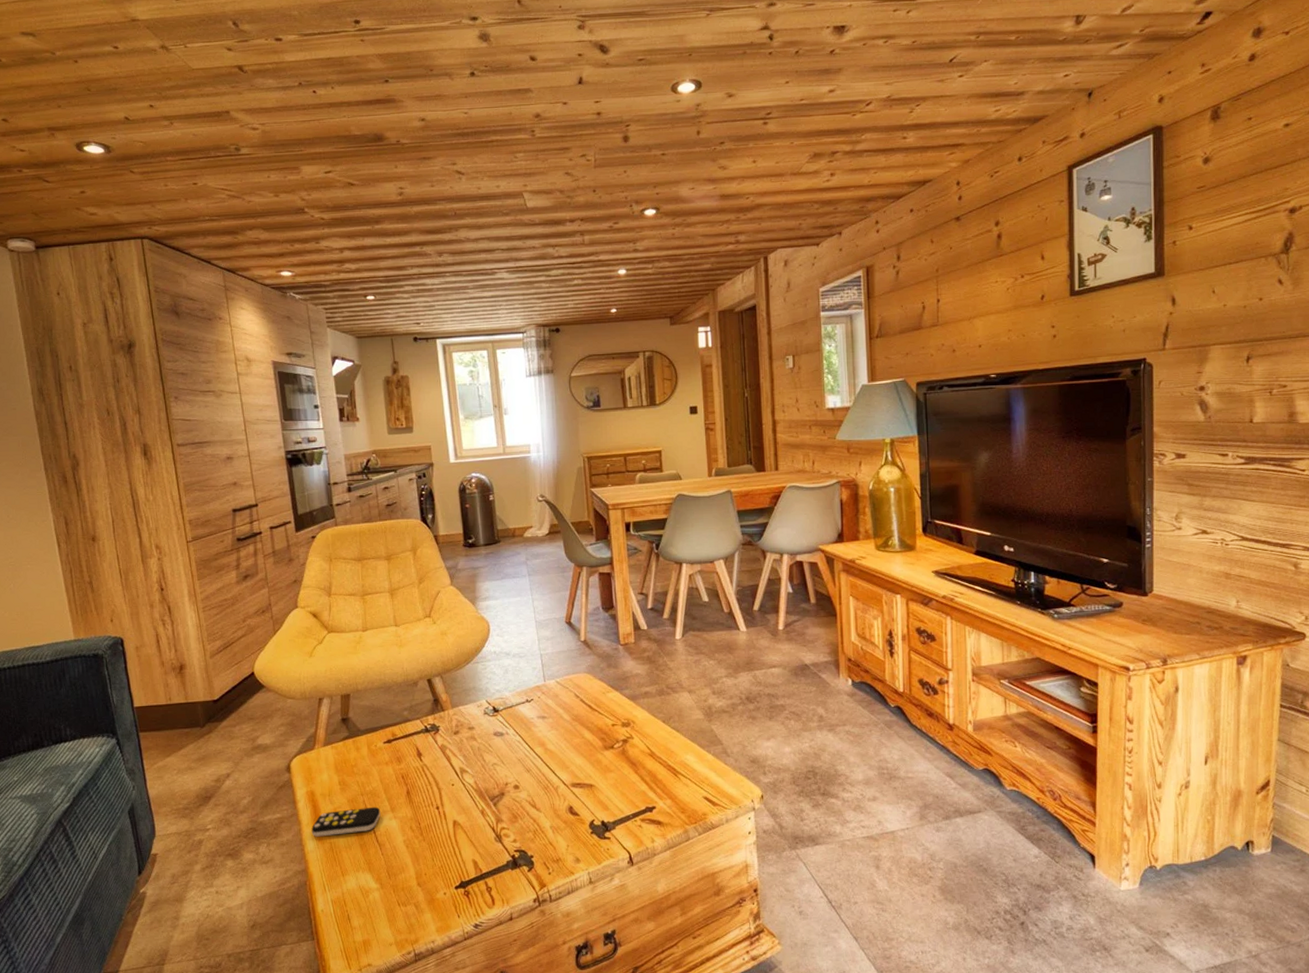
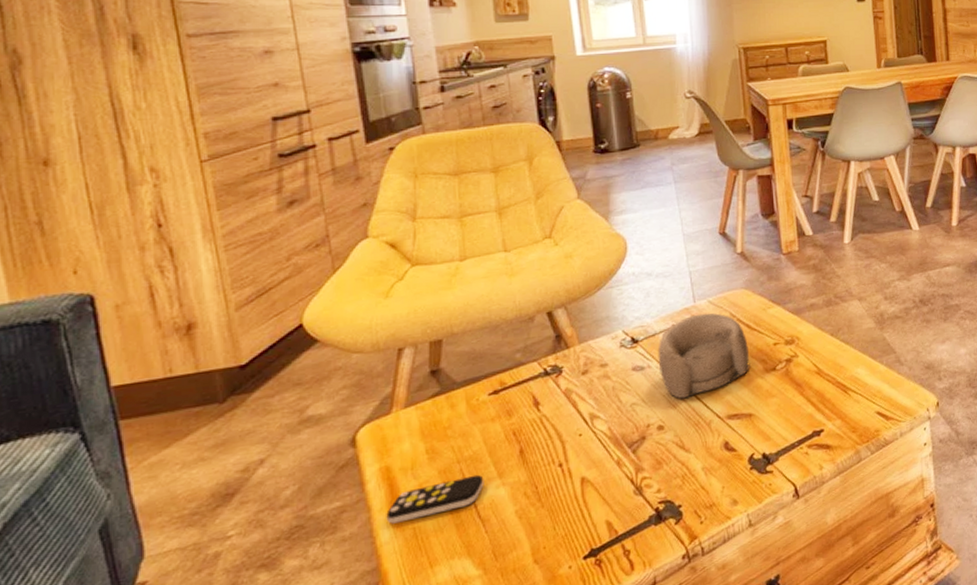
decorative bowl: none [514,692,592,765] -> present [657,313,750,399]

